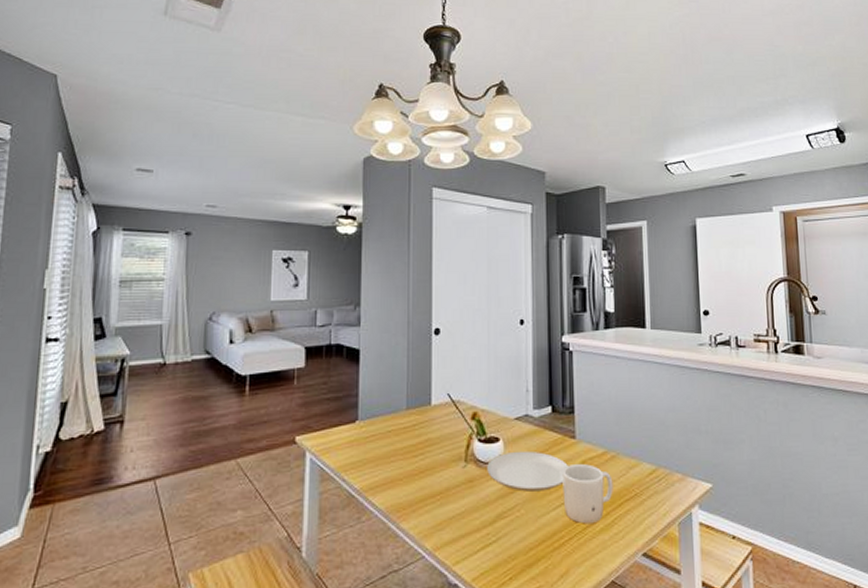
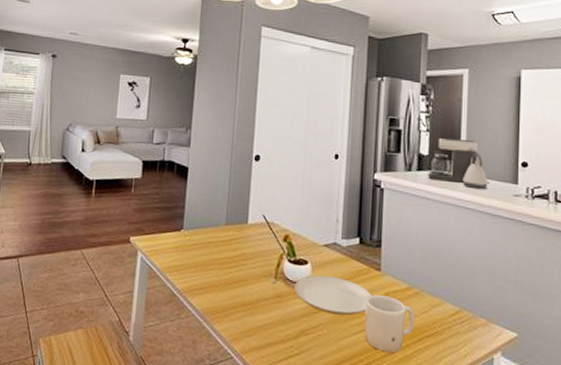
coffee maker: none [610,292,661,338] -> present [424,137,477,183]
kettle: none [649,305,674,343] -> present [463,152,488,190]

